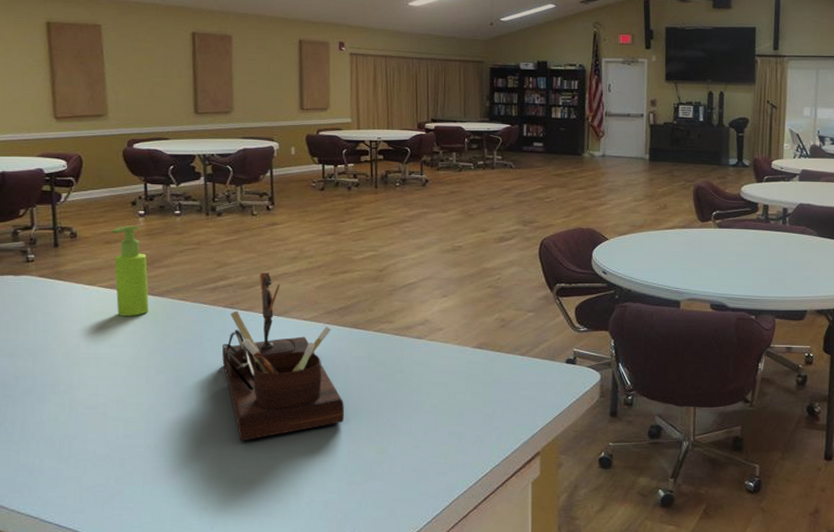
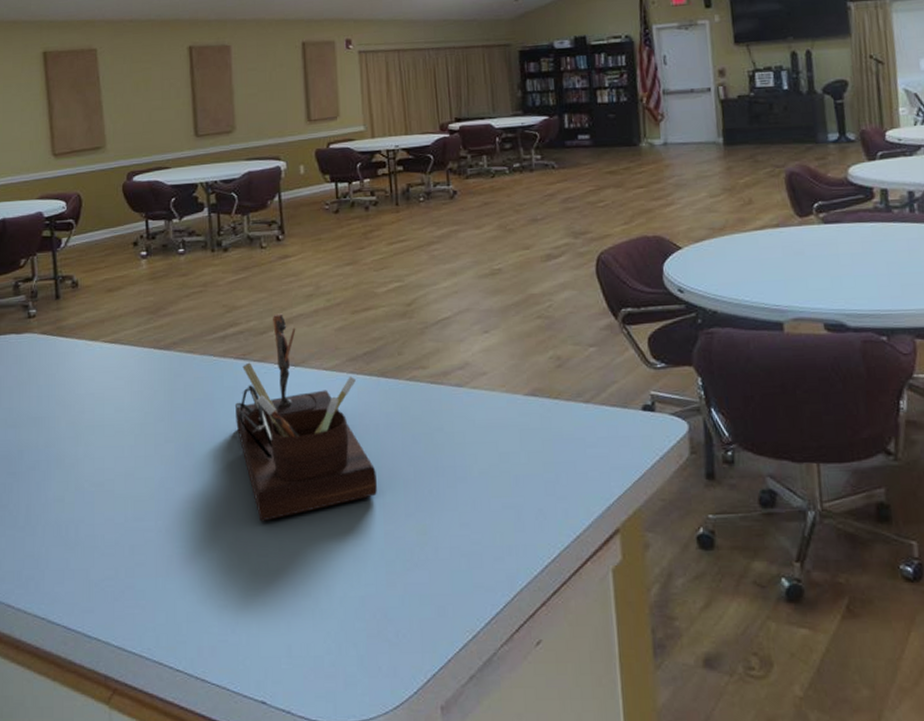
soap dispenser: present [111,226,149,316] -> none [113,269,155,375]

